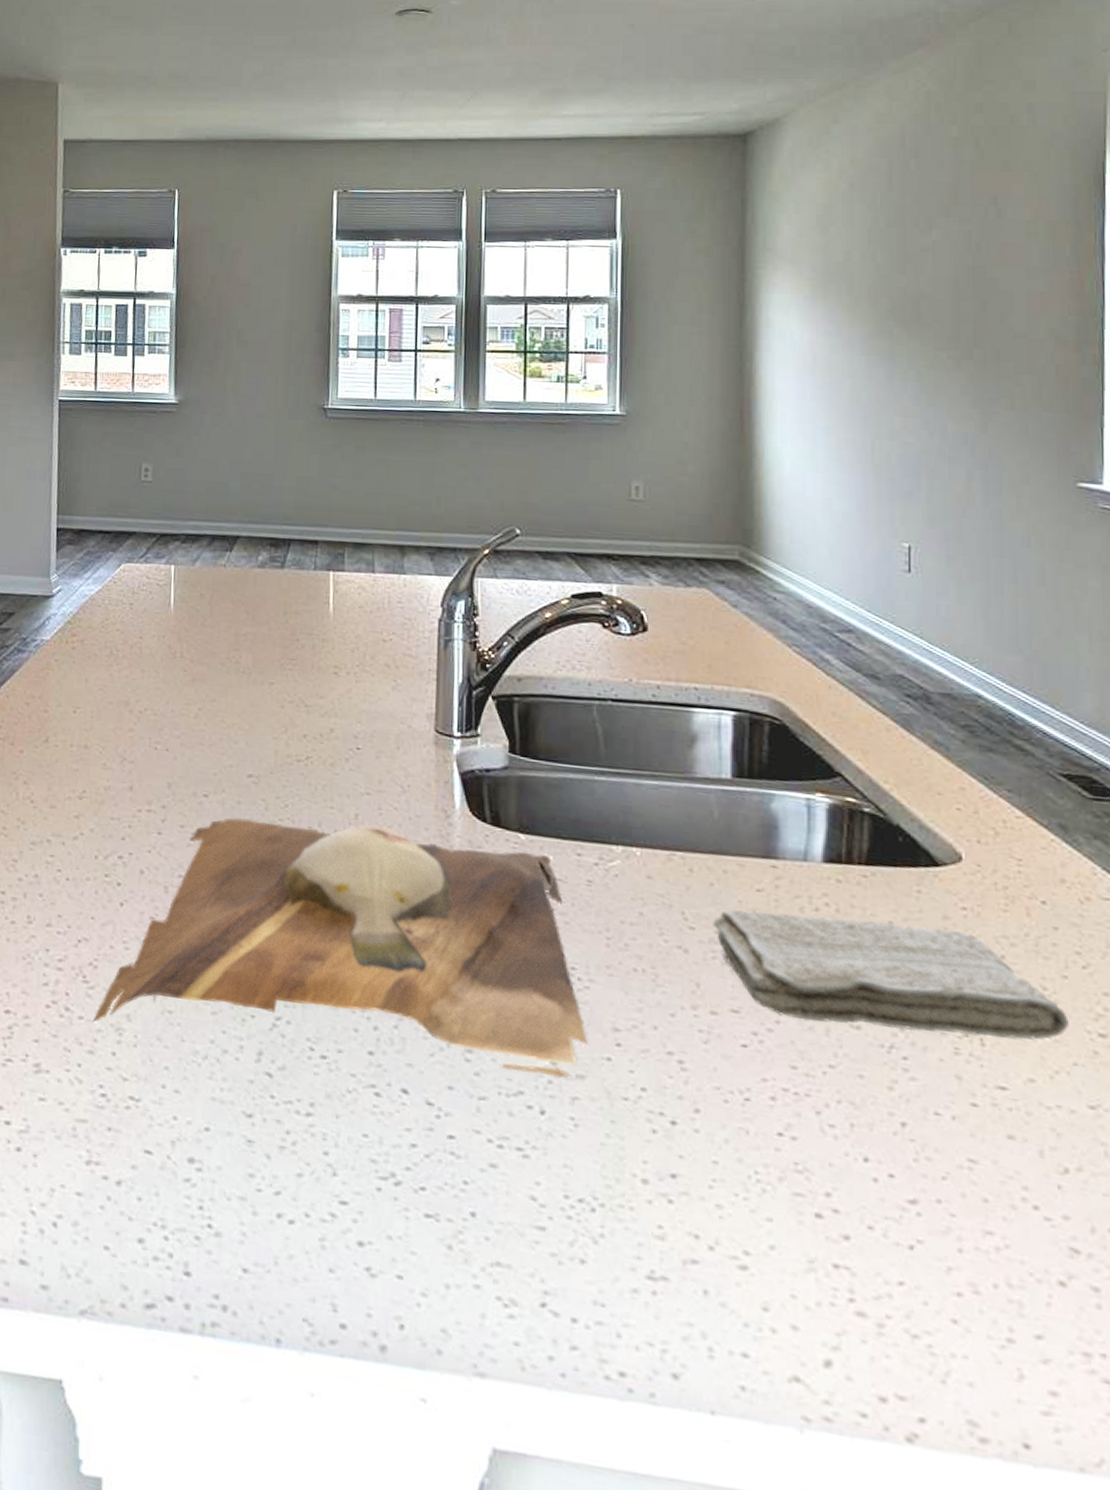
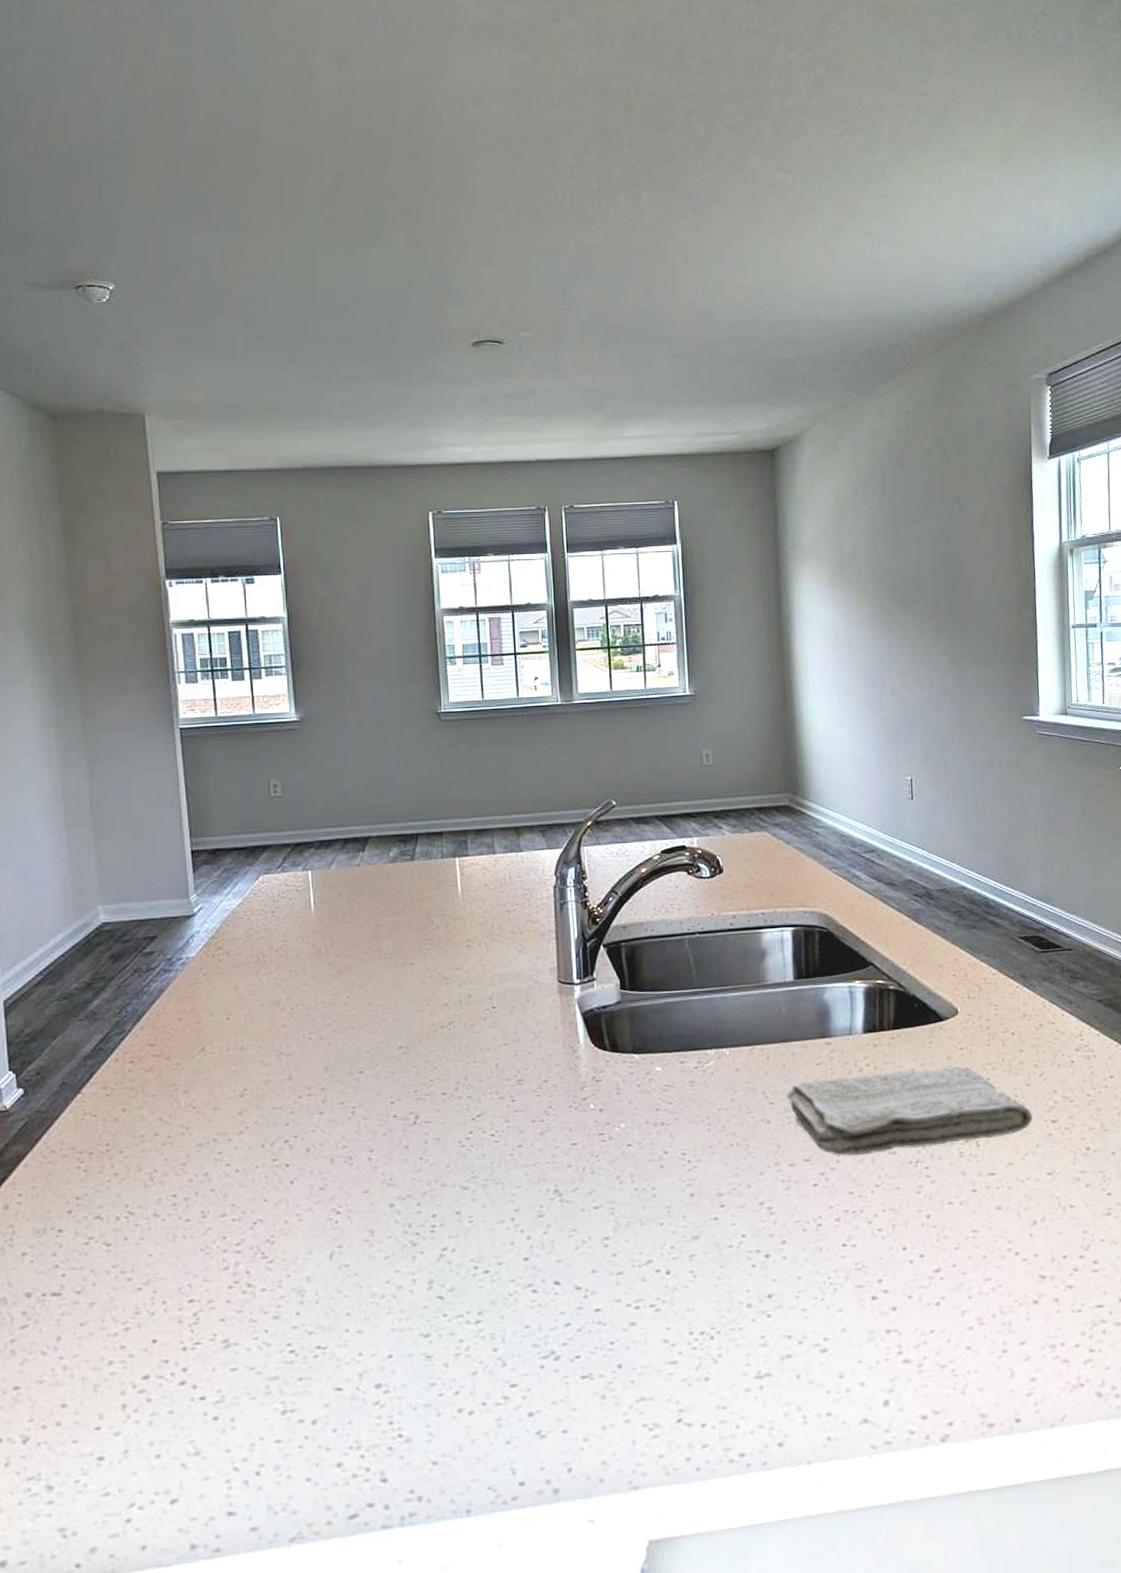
cutting board: present [94,818,589,1078] -> none [276,1067,700,1290]

